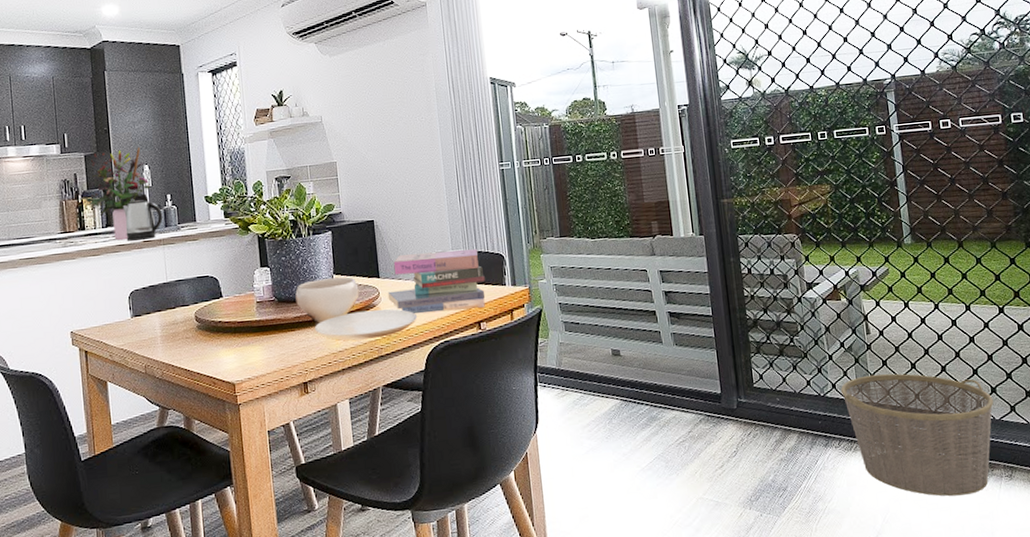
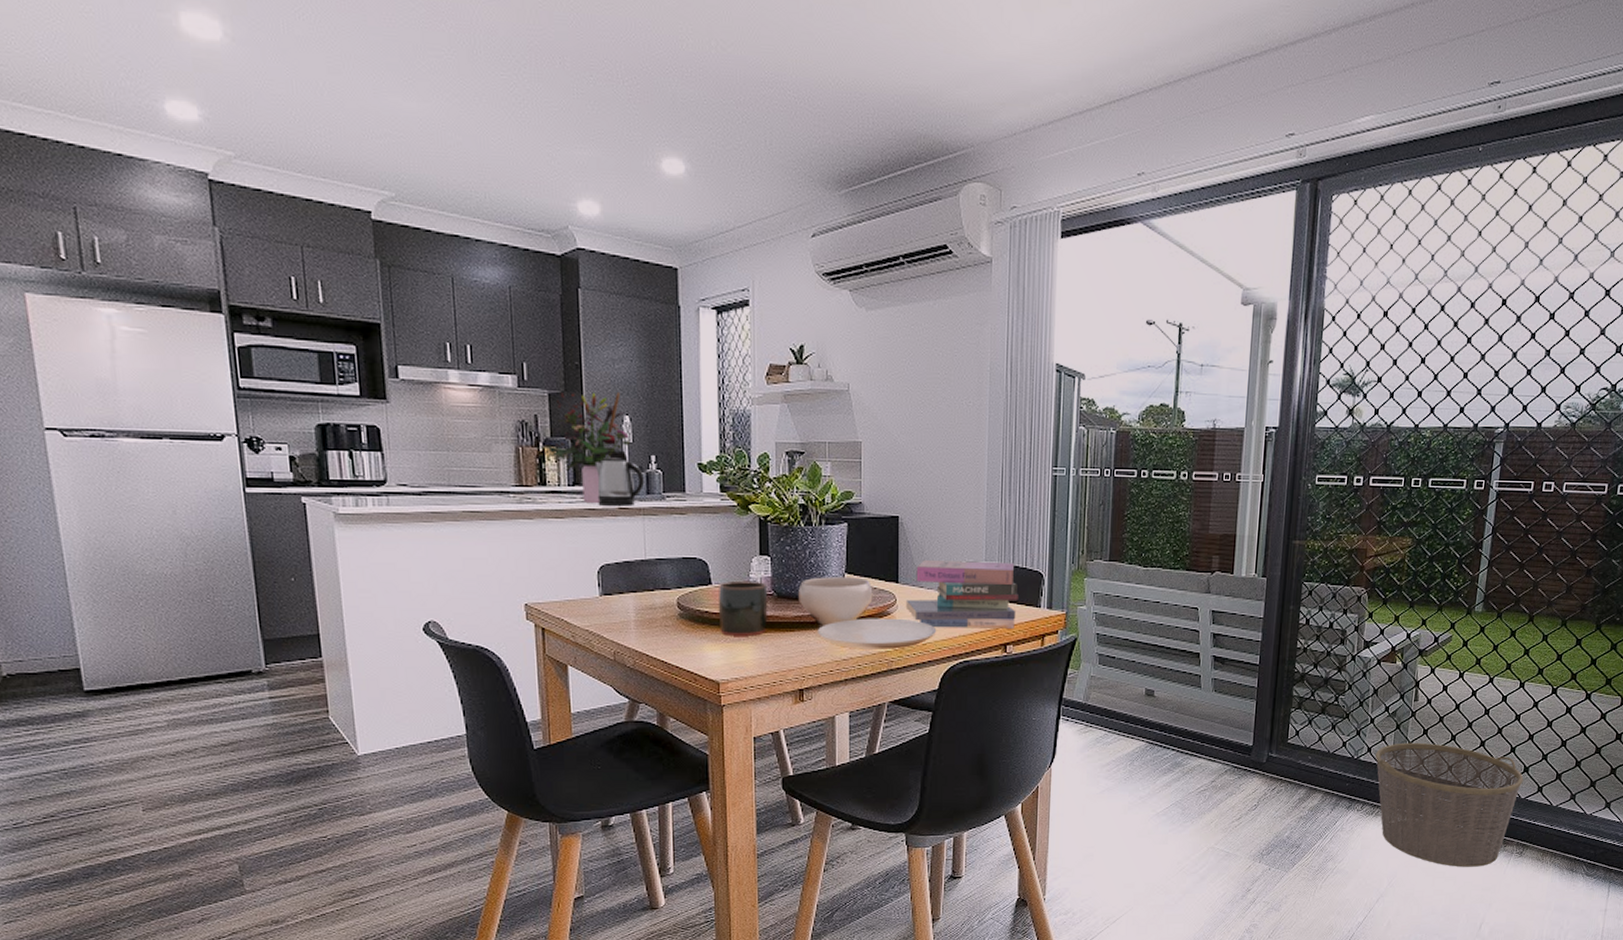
mug: none [228,290,272,341] -> present [718,580,768,636]

